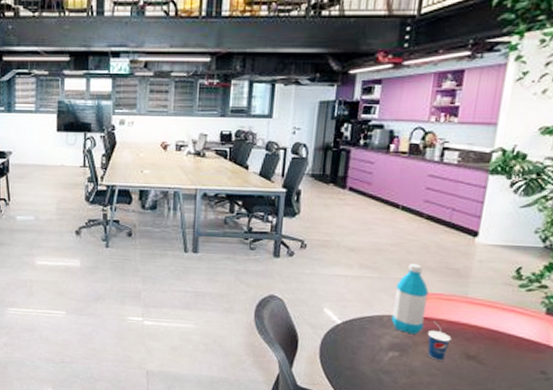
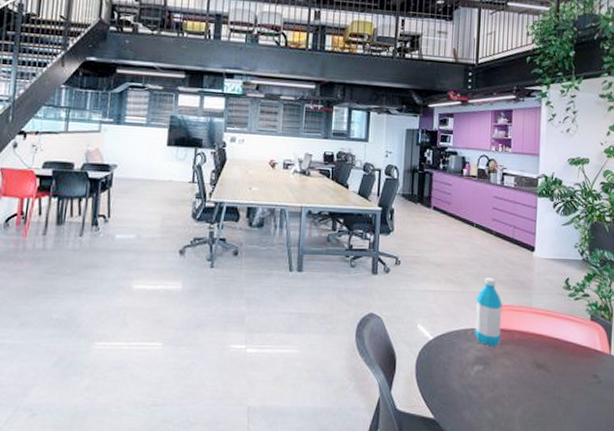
cup: present [427,320,452,361] -> none [504,332,524,372]

